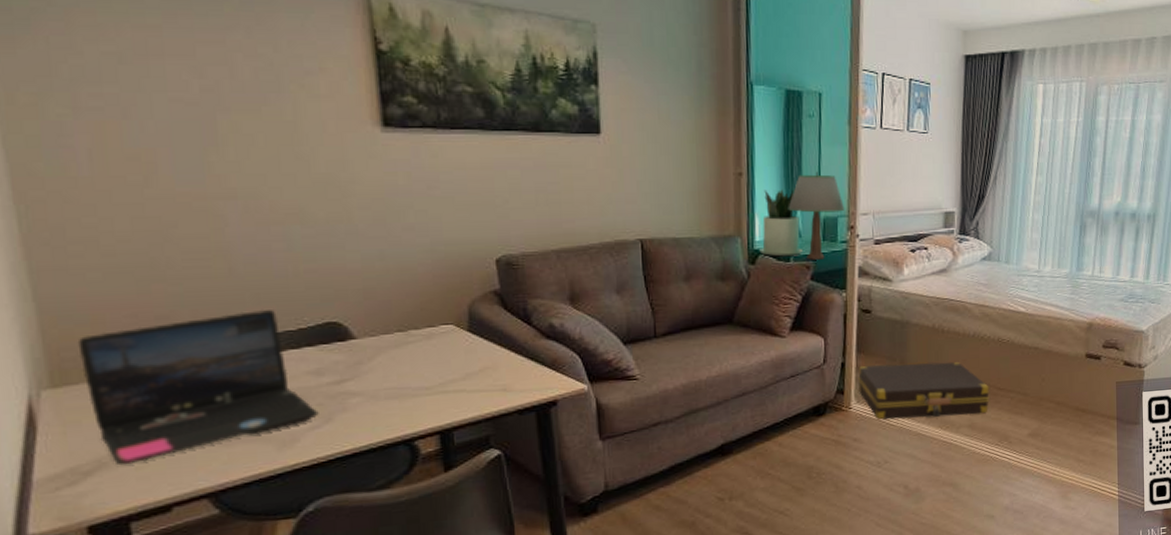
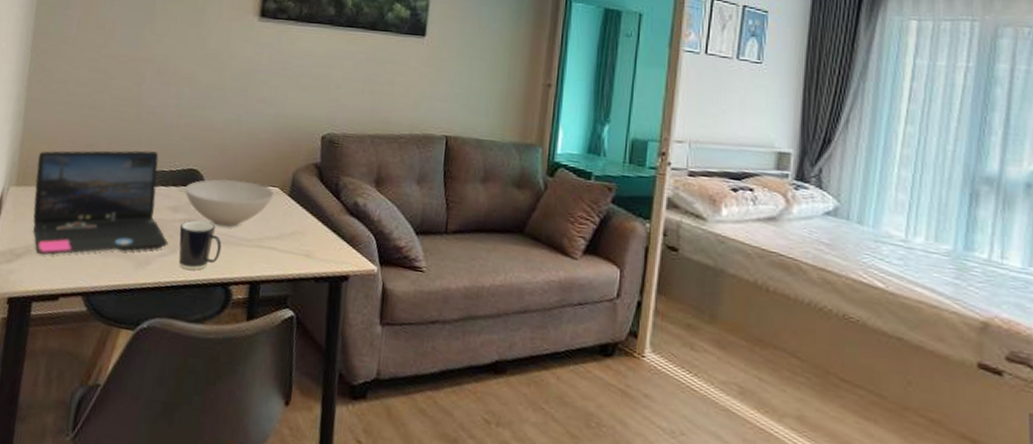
bowl: none [325,324,448,381] -> present [184,179,273,228]
mug: none [330,378,394,436] -> present [178,220,222,270]
planter: present [759,189,804,257] -> none [560,103,607,175]
table lamp: present [788,171,845,260] -> none [594,91,658,184]
suitcase: present [858,361,990,419] -> none [655,309,828,406]

